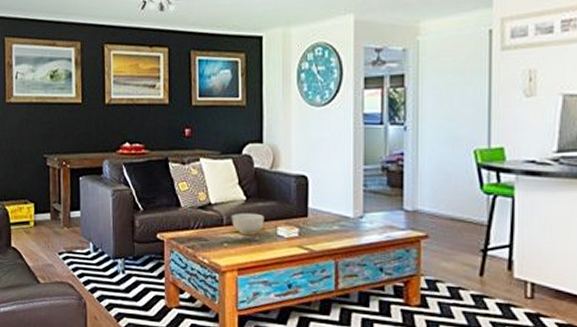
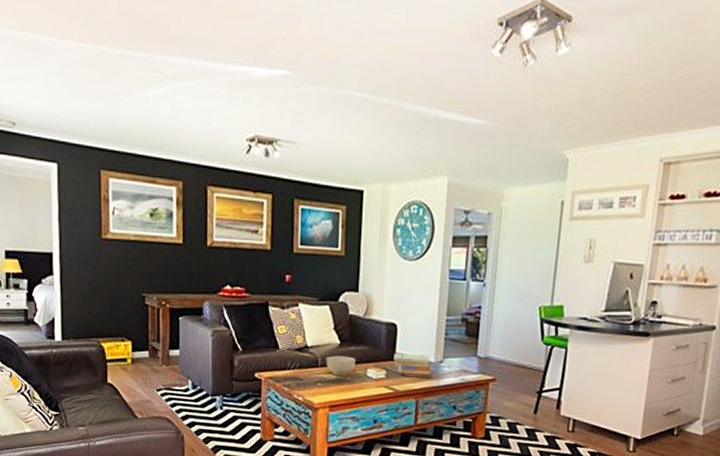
books: none [306,208,352,236] -> present [393,353,432,378]

